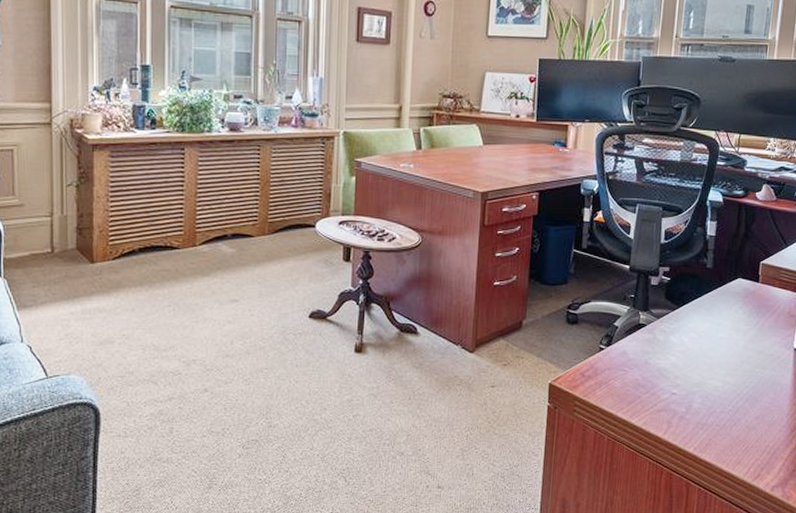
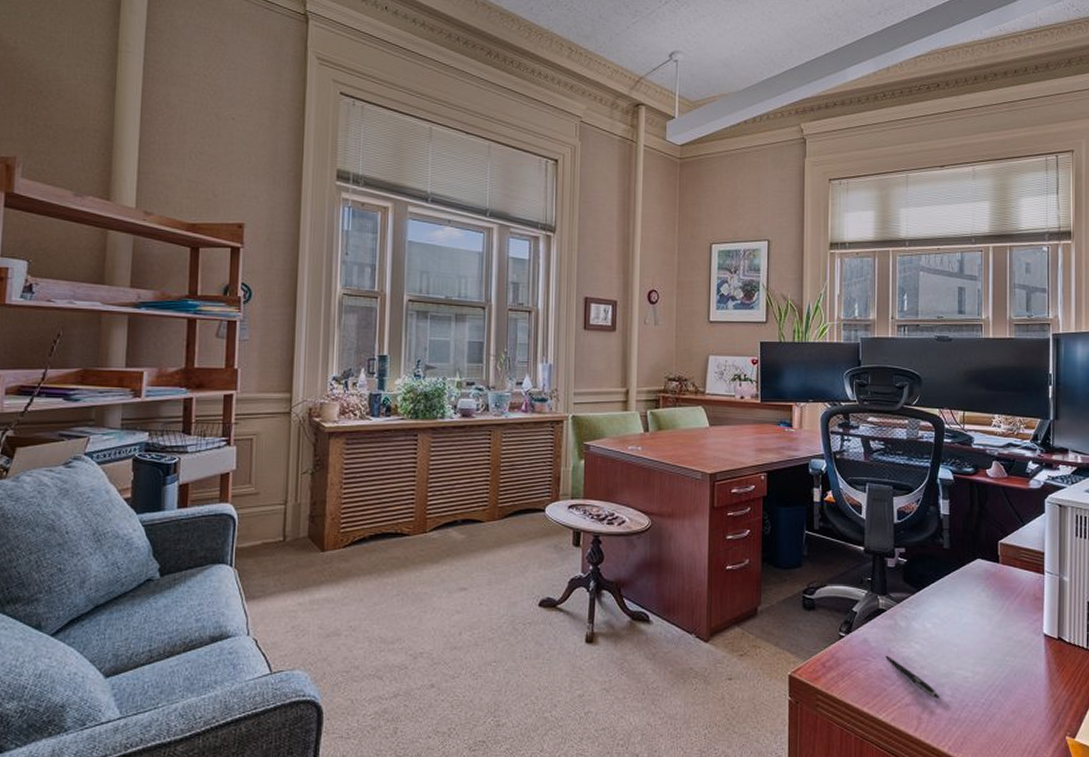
pen: none [642,366,690,406] -> present [885,655,939,699]

